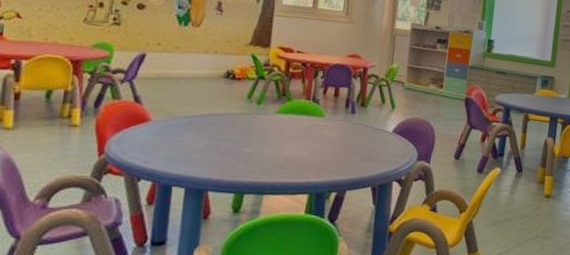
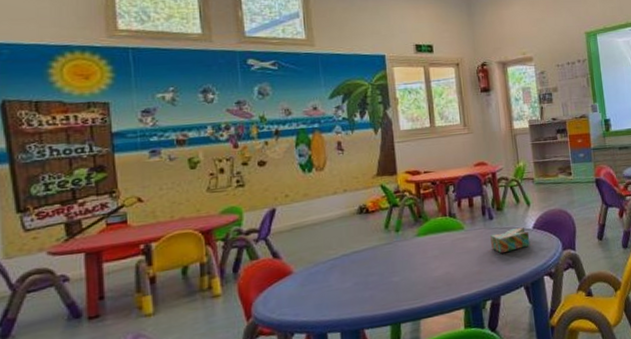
toy blocks: none [347,128,388,150] -> present [490,227,530,254]

